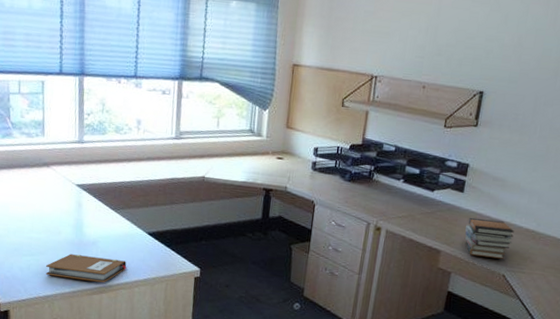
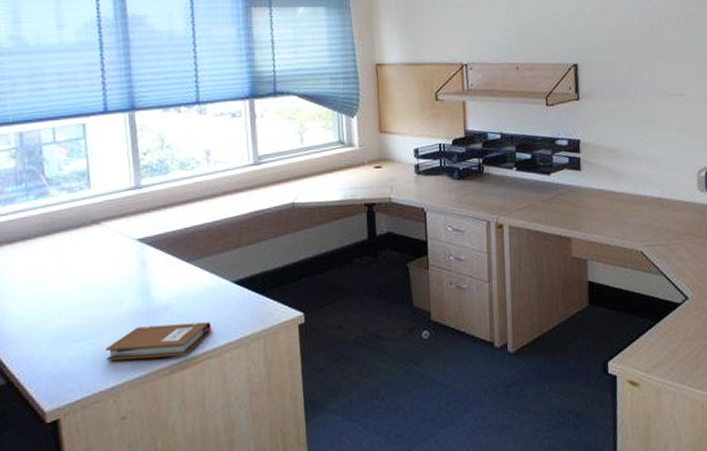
book stack: present [465,217,514,259] -> none [591,193,642,237]

